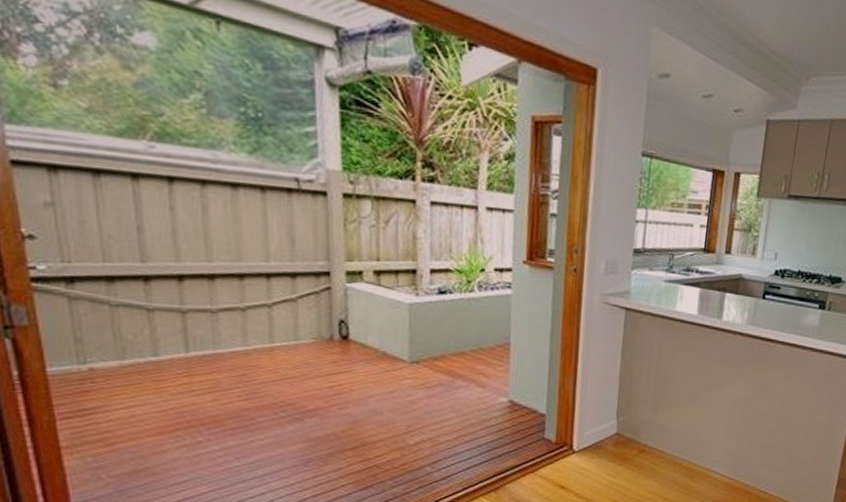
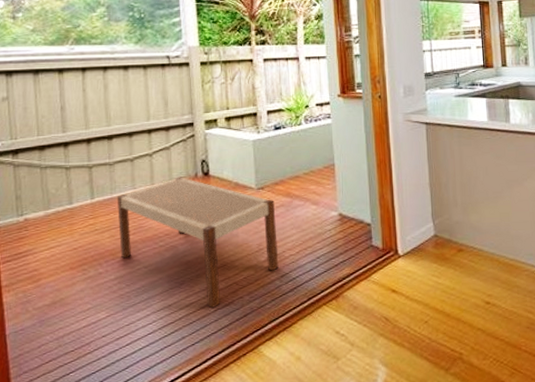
bench: none [222,337,432,492] -> present [117,177,279,309]

